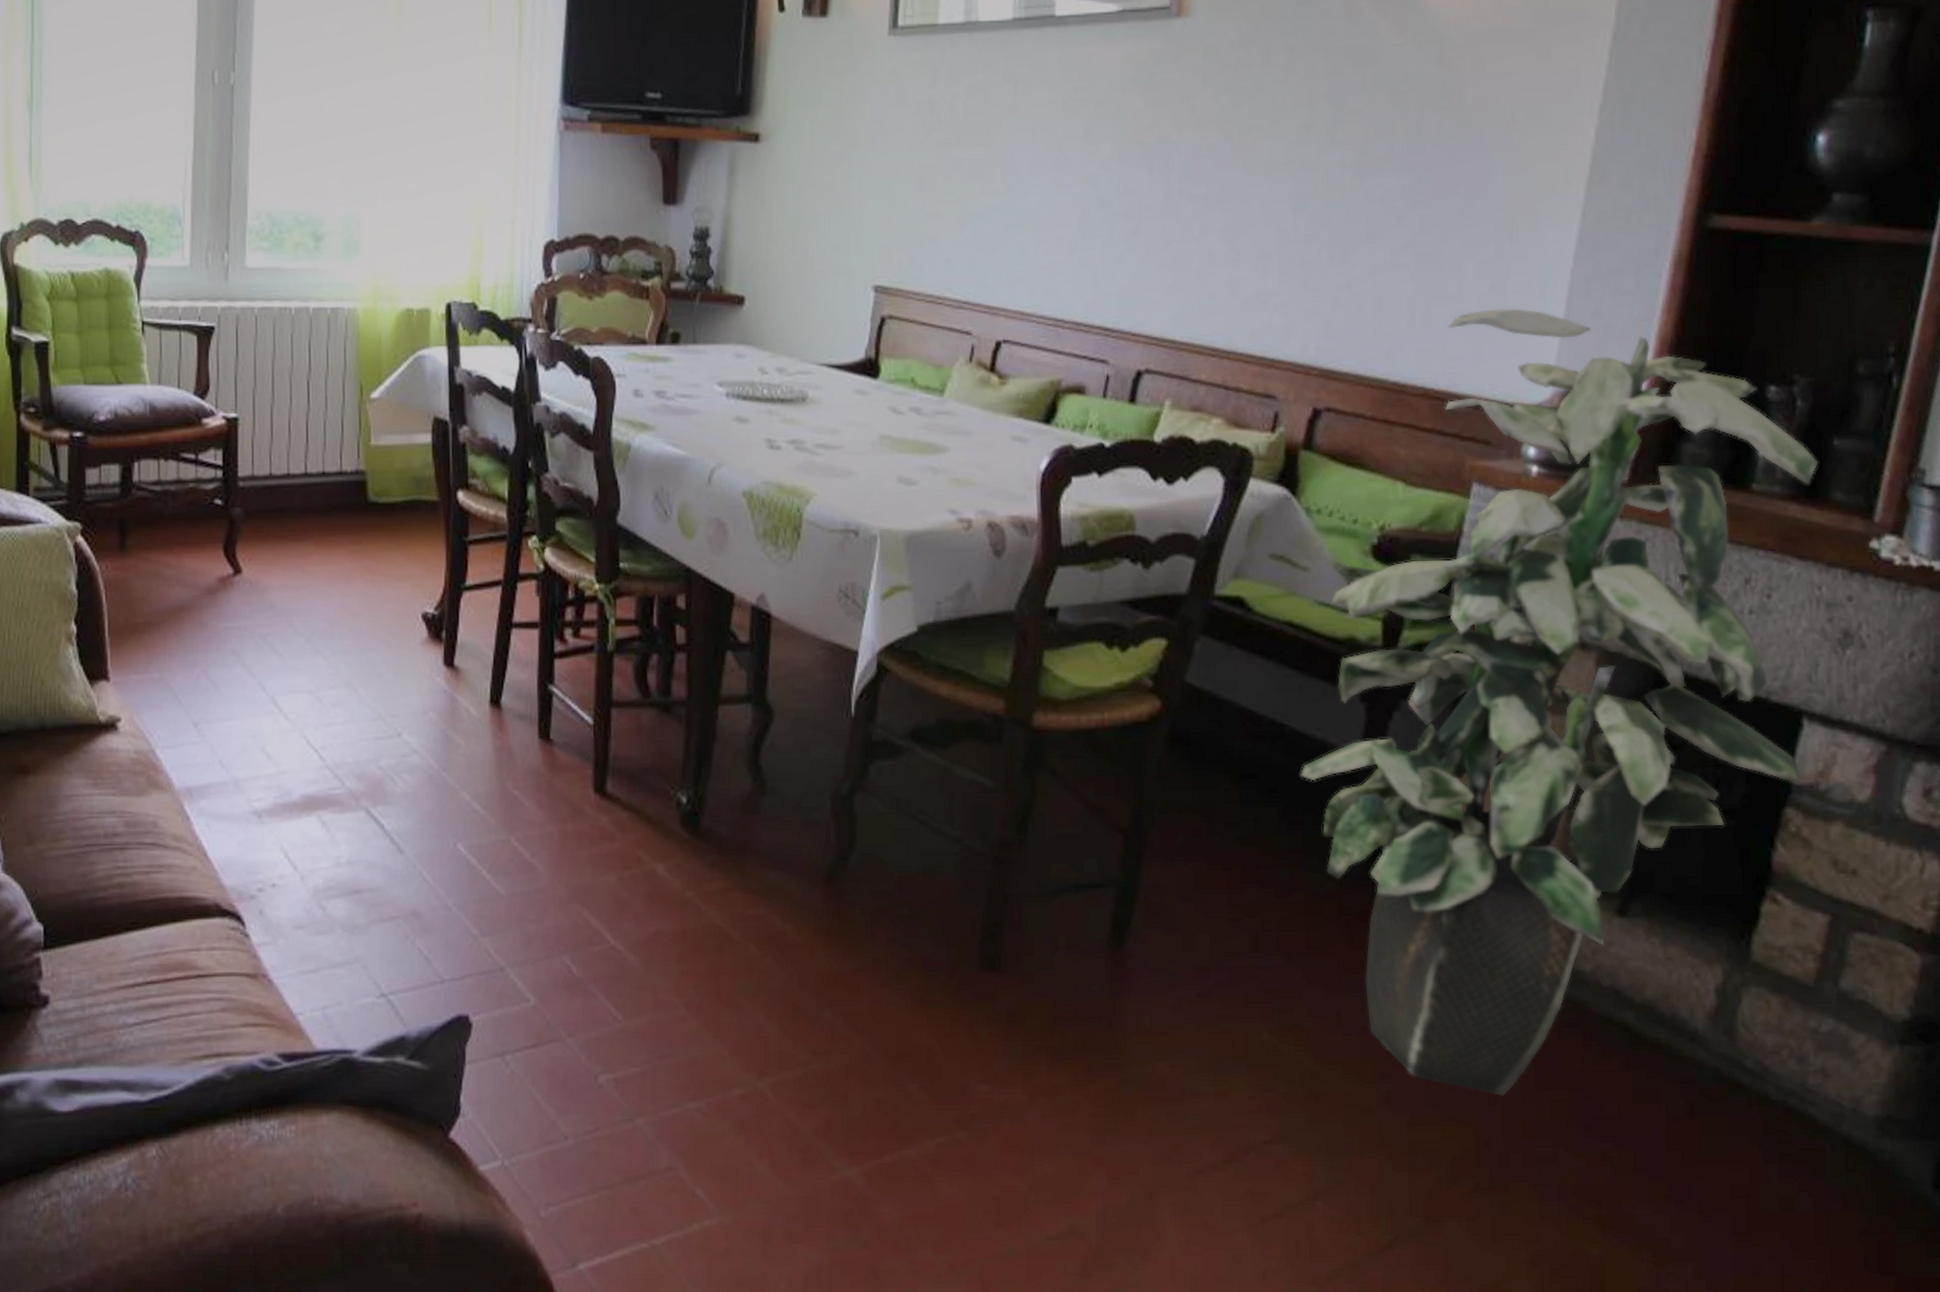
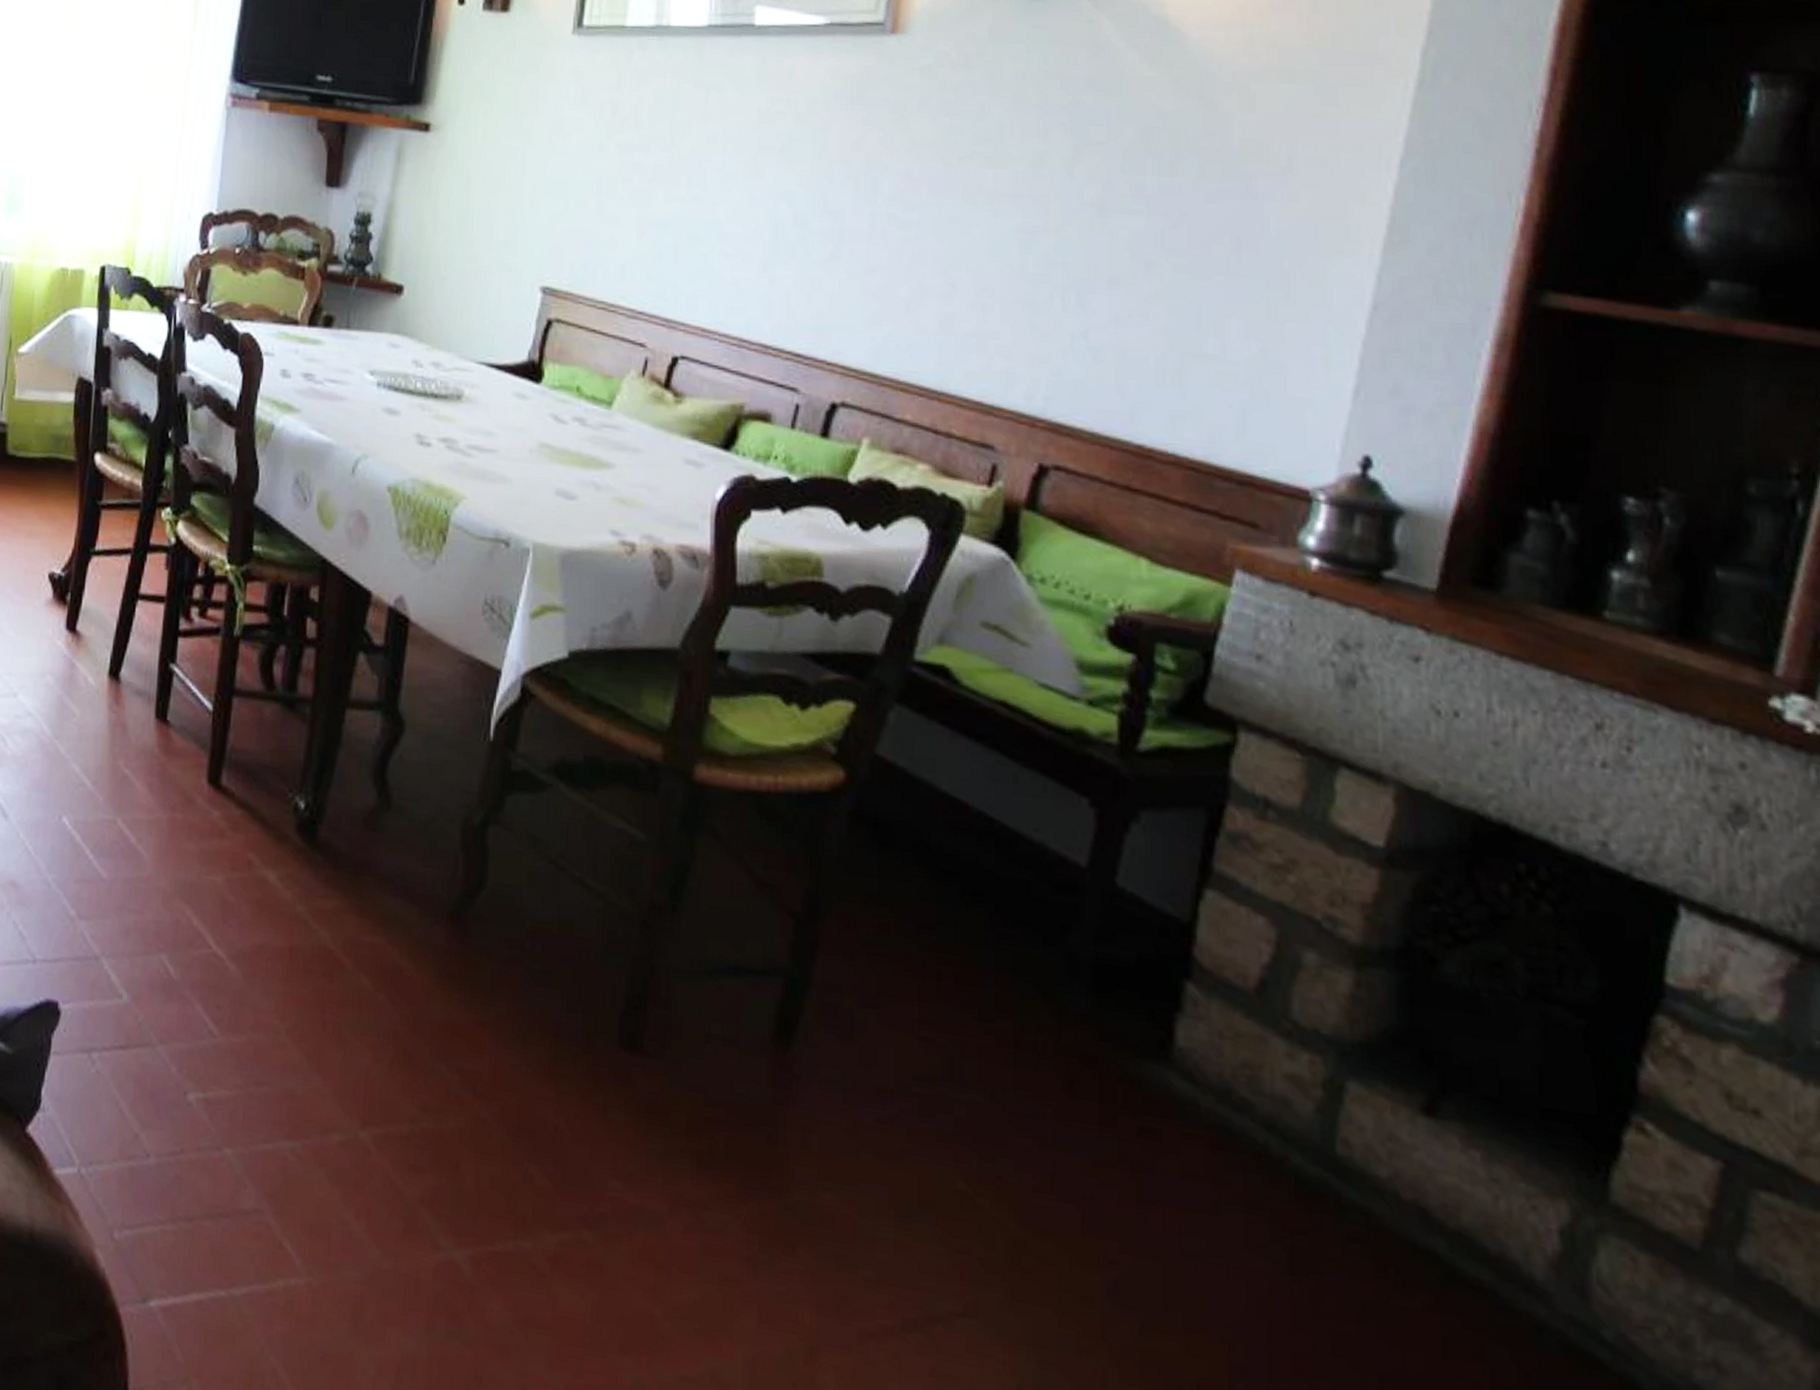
indoor plant: present [1301,309,1818,1096] -> none [1013,374,1695,1315]

